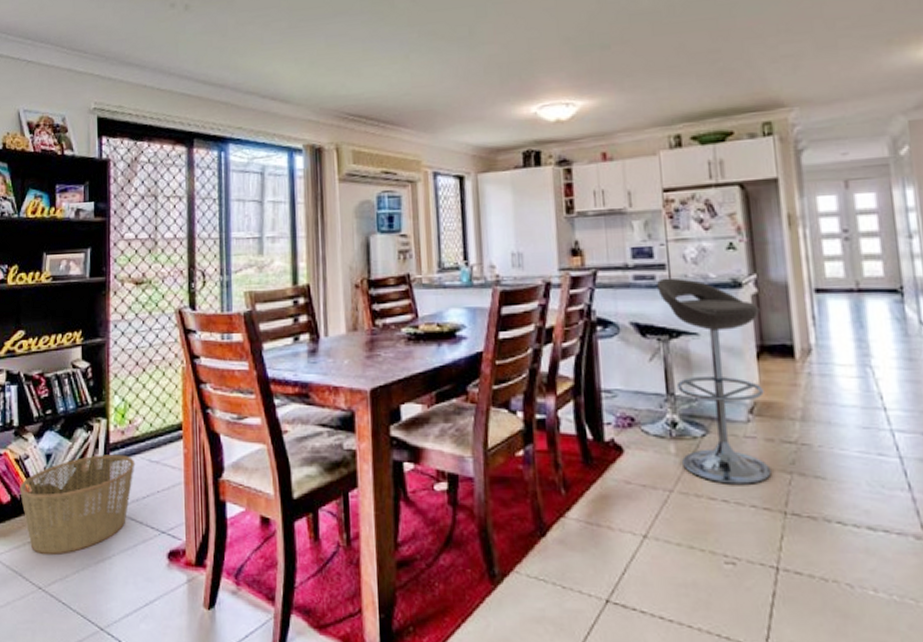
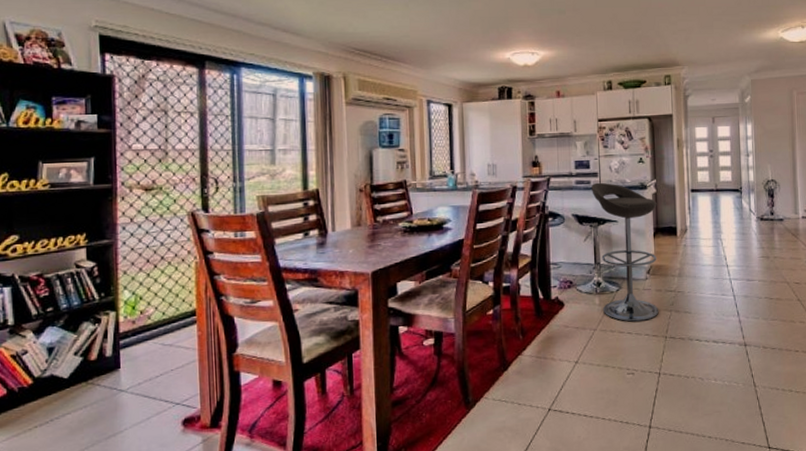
basket: present [20,454,136,554] -> none [17,341,148,438]

